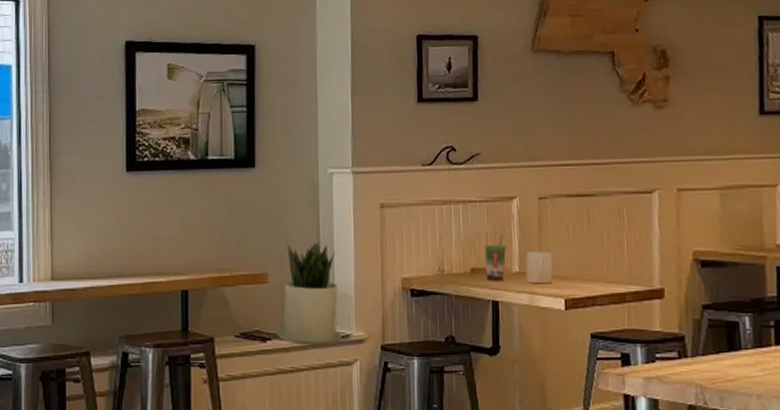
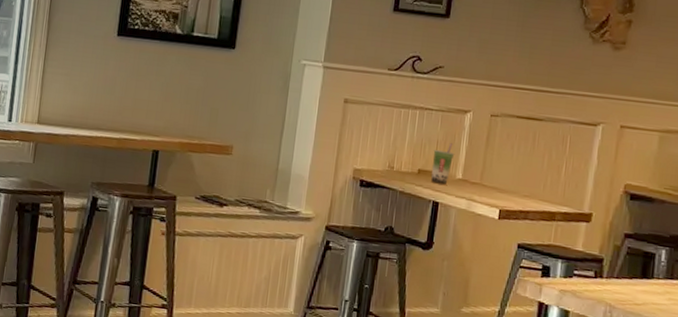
planter: present [277,242,342,346] -> none [233,121,297,218]
mug: present [525,251,554,284] -> none [466,161,495,194]

